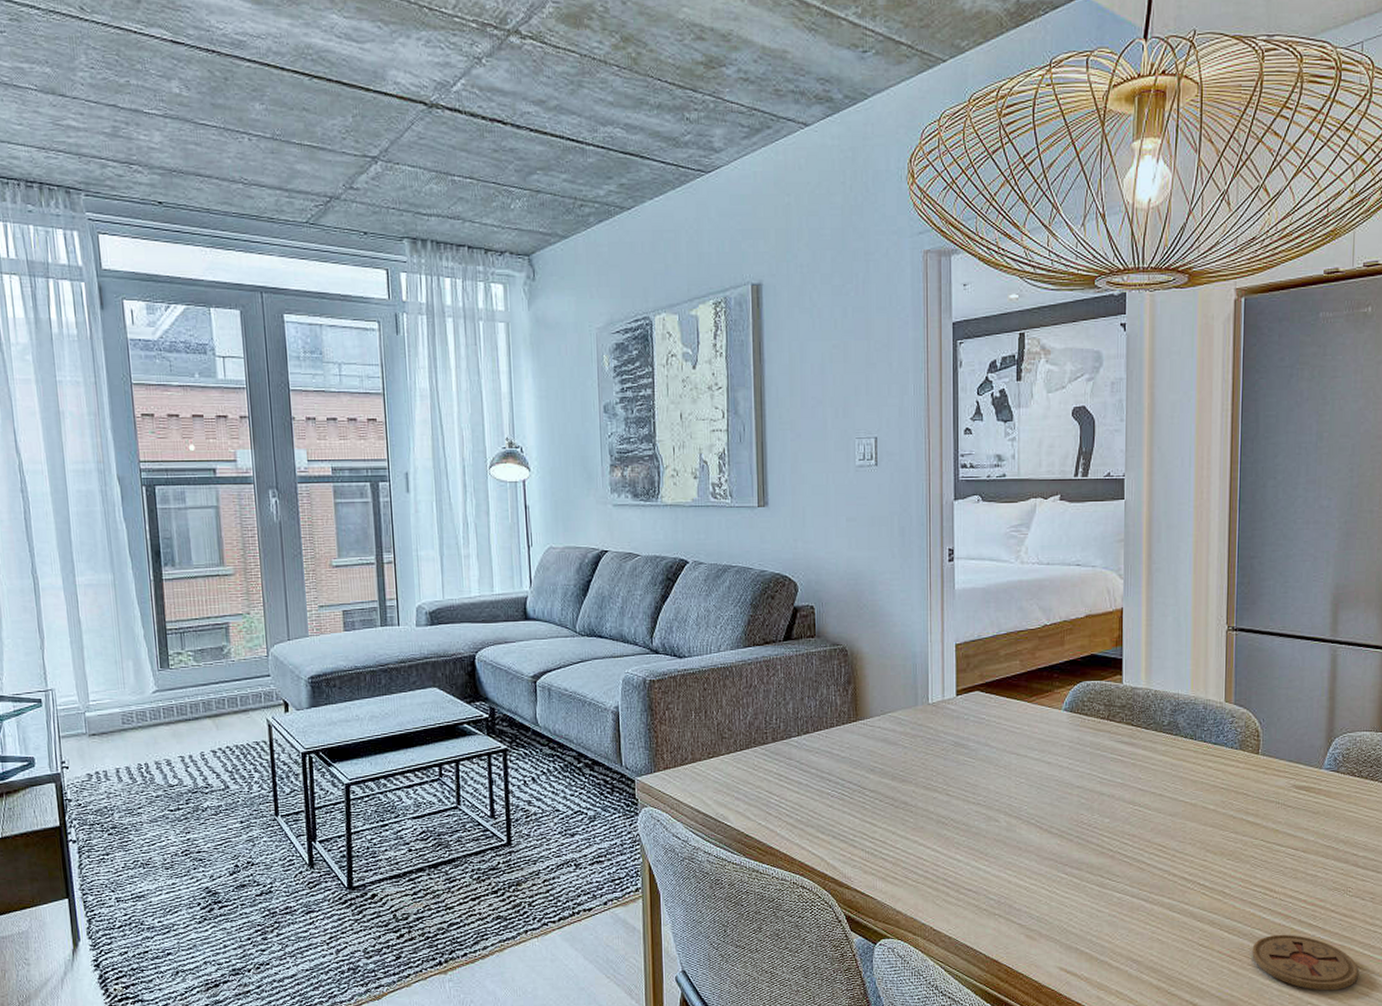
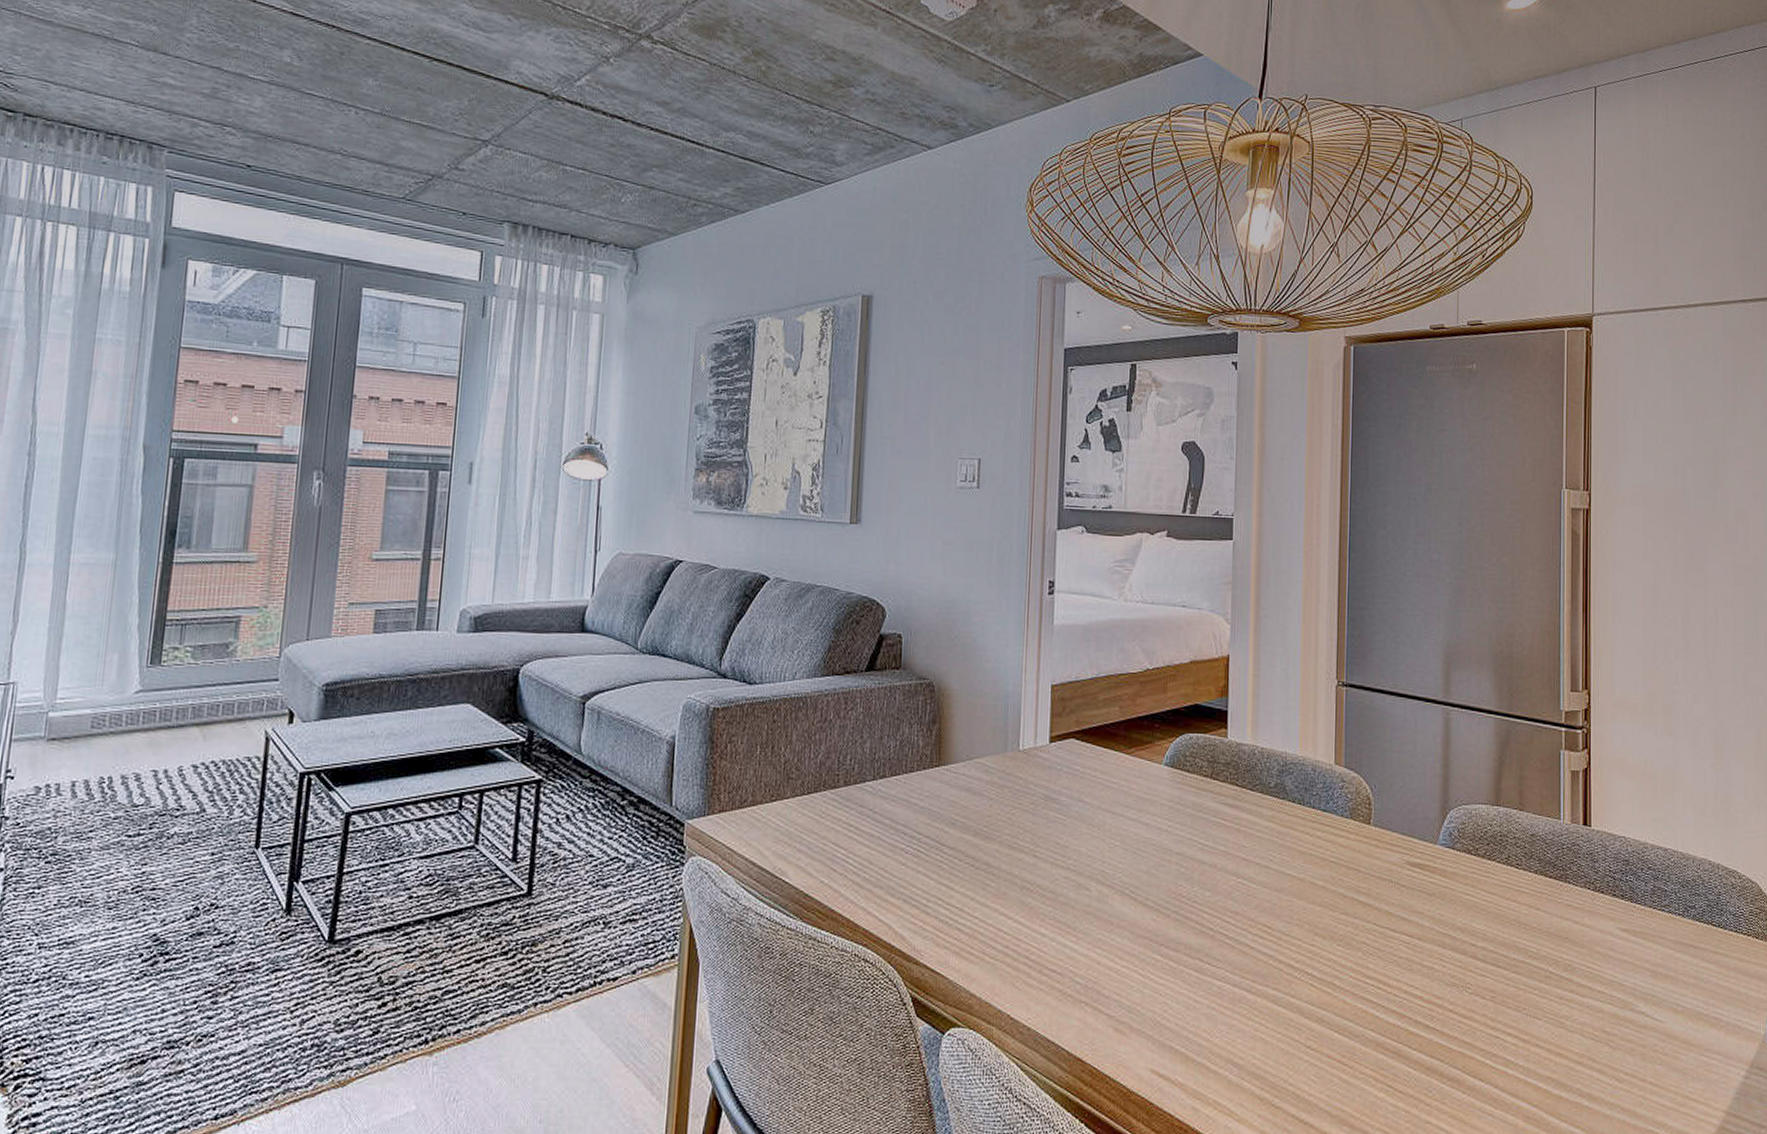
coaster: present [1252,934,1358,991] -> none [1364,1037,1480,1108]

